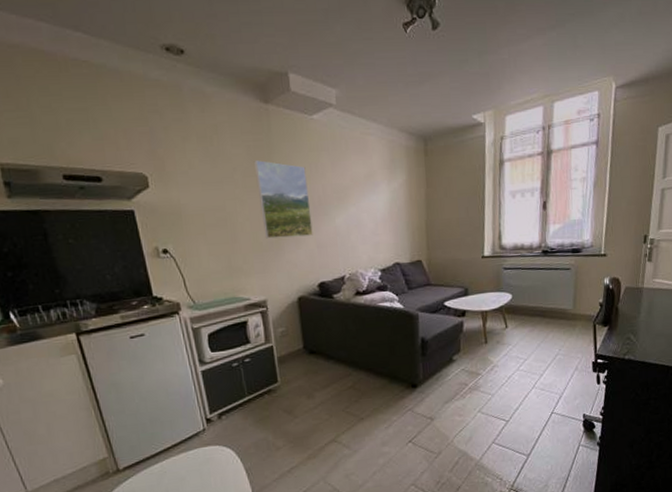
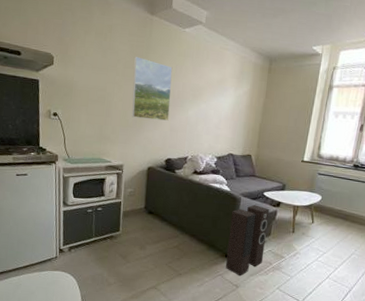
speaker: none [410,319,457,407] -> present [226,204,269,276]

